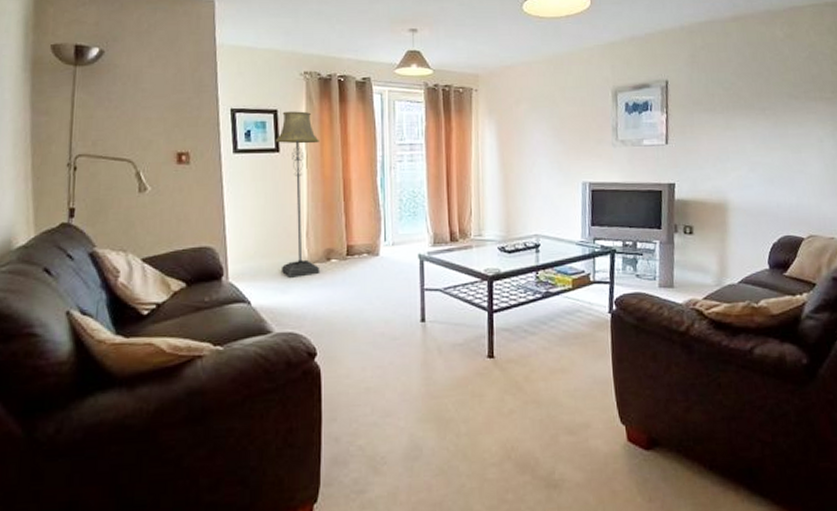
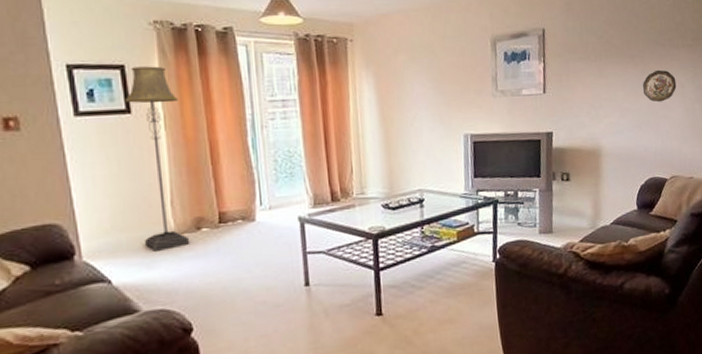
decorative plate: none [774,123,814,157] -> present [642,69,677,102]

